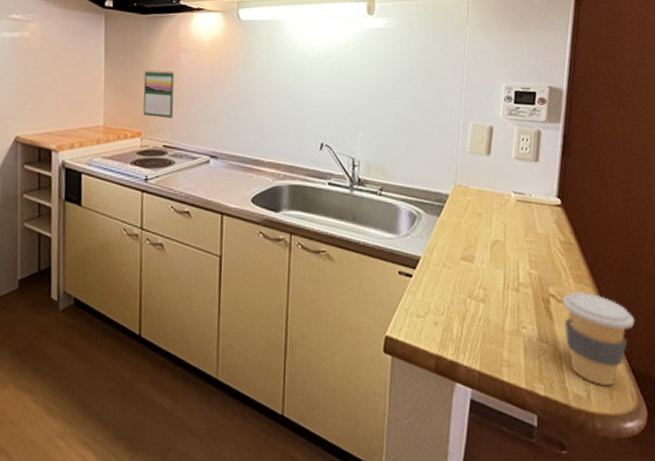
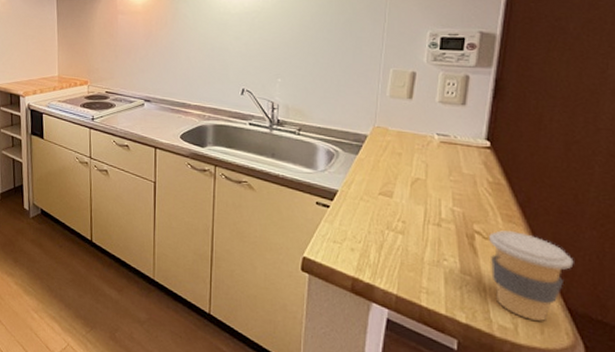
calendar: present [143,69,174,119] -> none [88,30,114,70]

